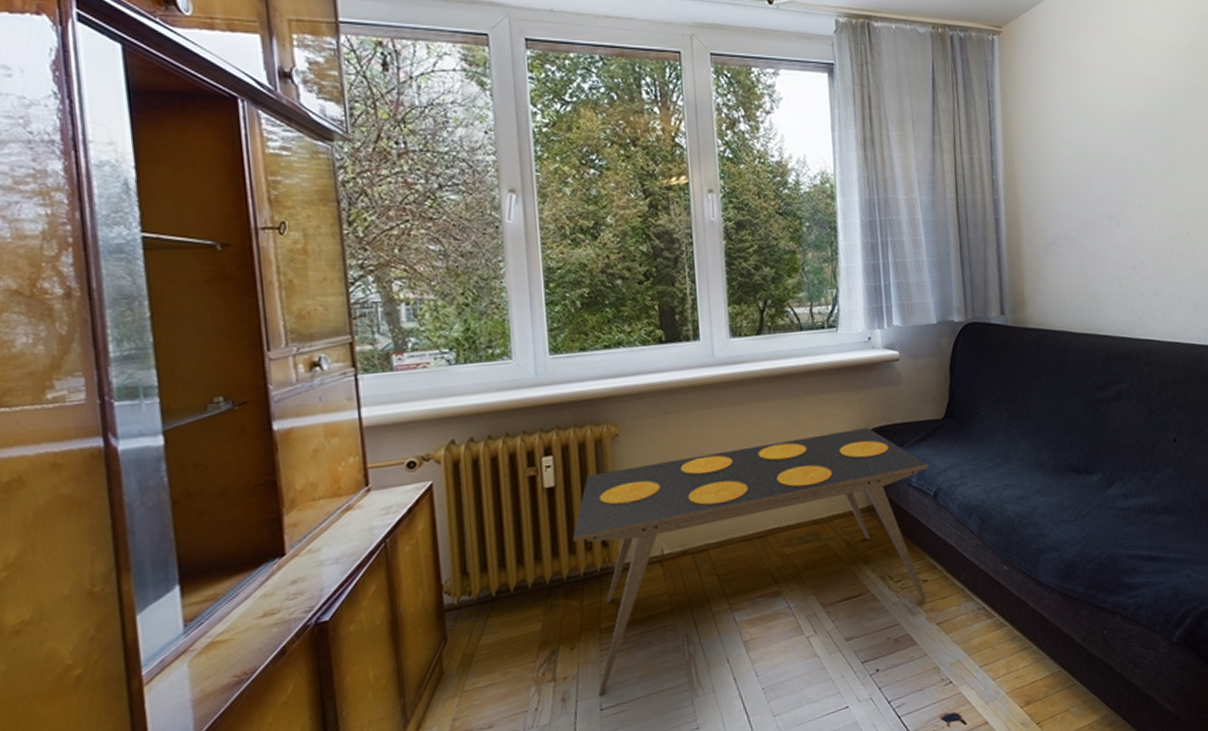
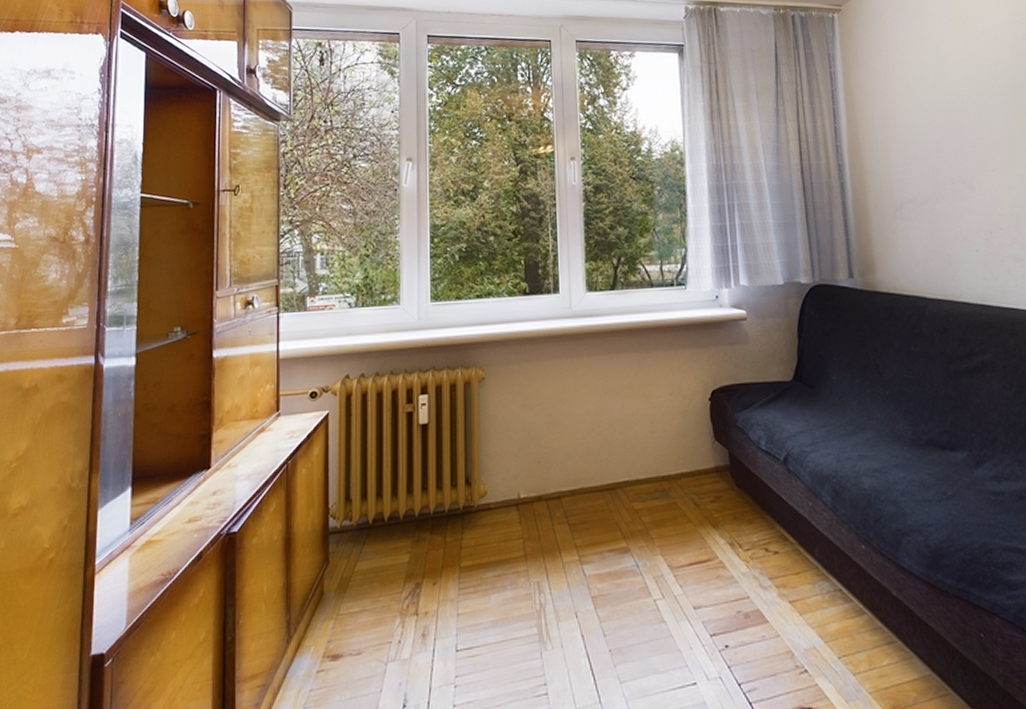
side table: present [572,427,928,696] -> none [440,385,778,636]

